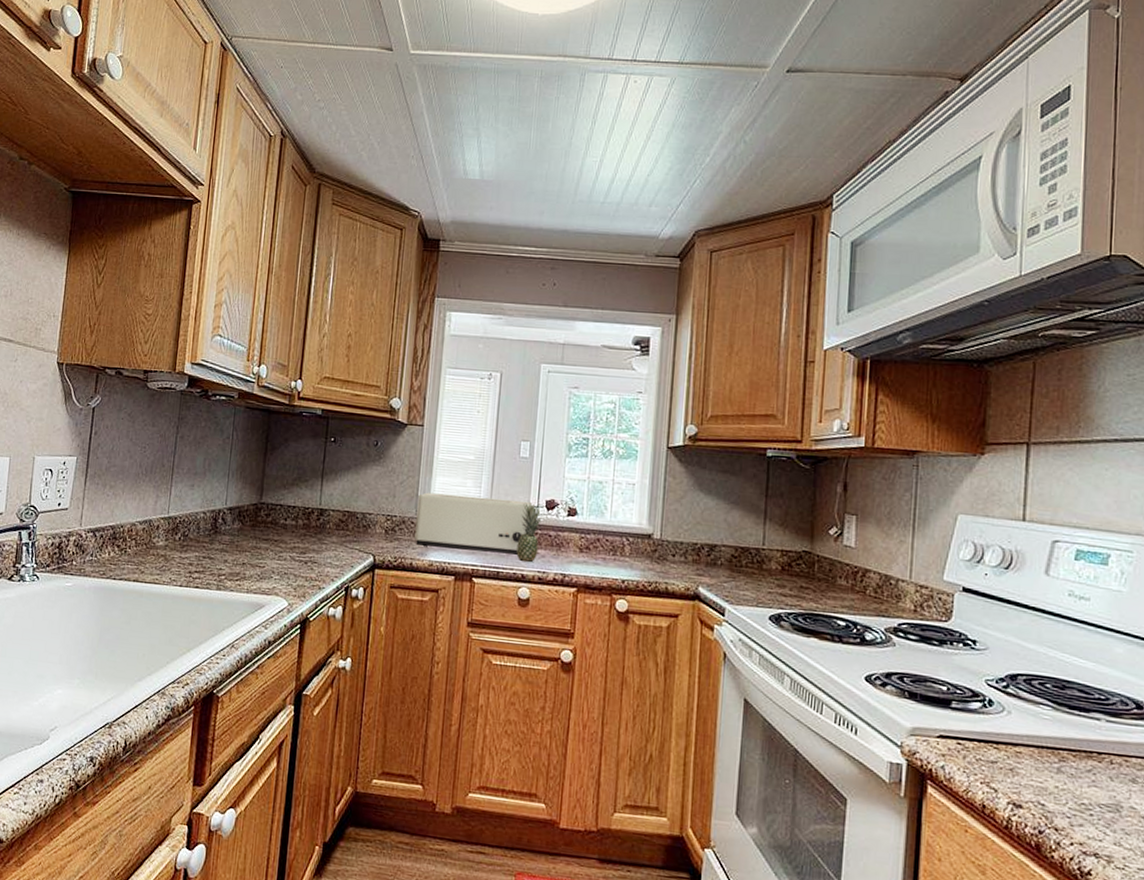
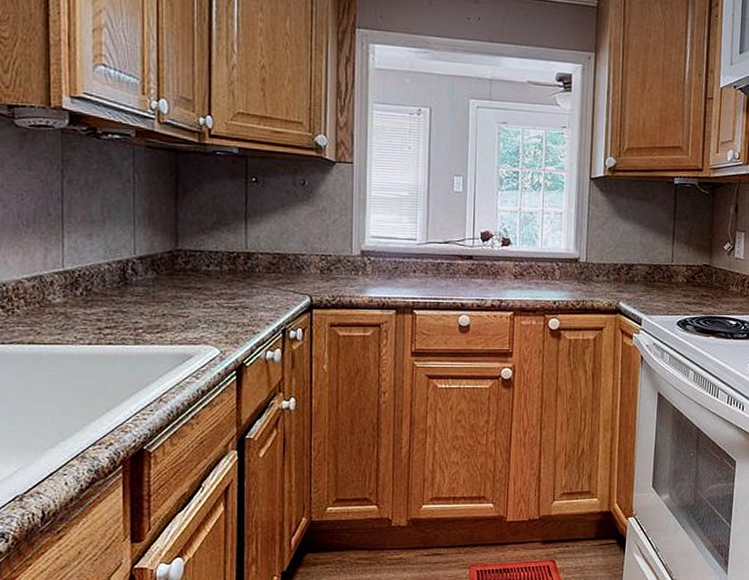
toaster: present [414,492,532,555] -> none [352,230,467,285]
fruit: present [516,501,542,562] -> none [455,234,478,291]

